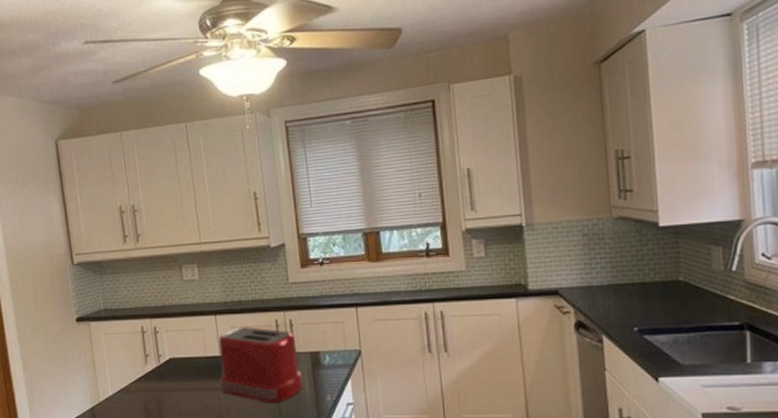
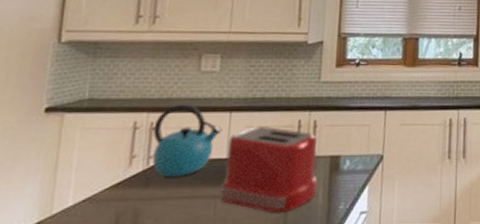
kettle: none [156,310,212,373] -> present [152,104,223,178]

